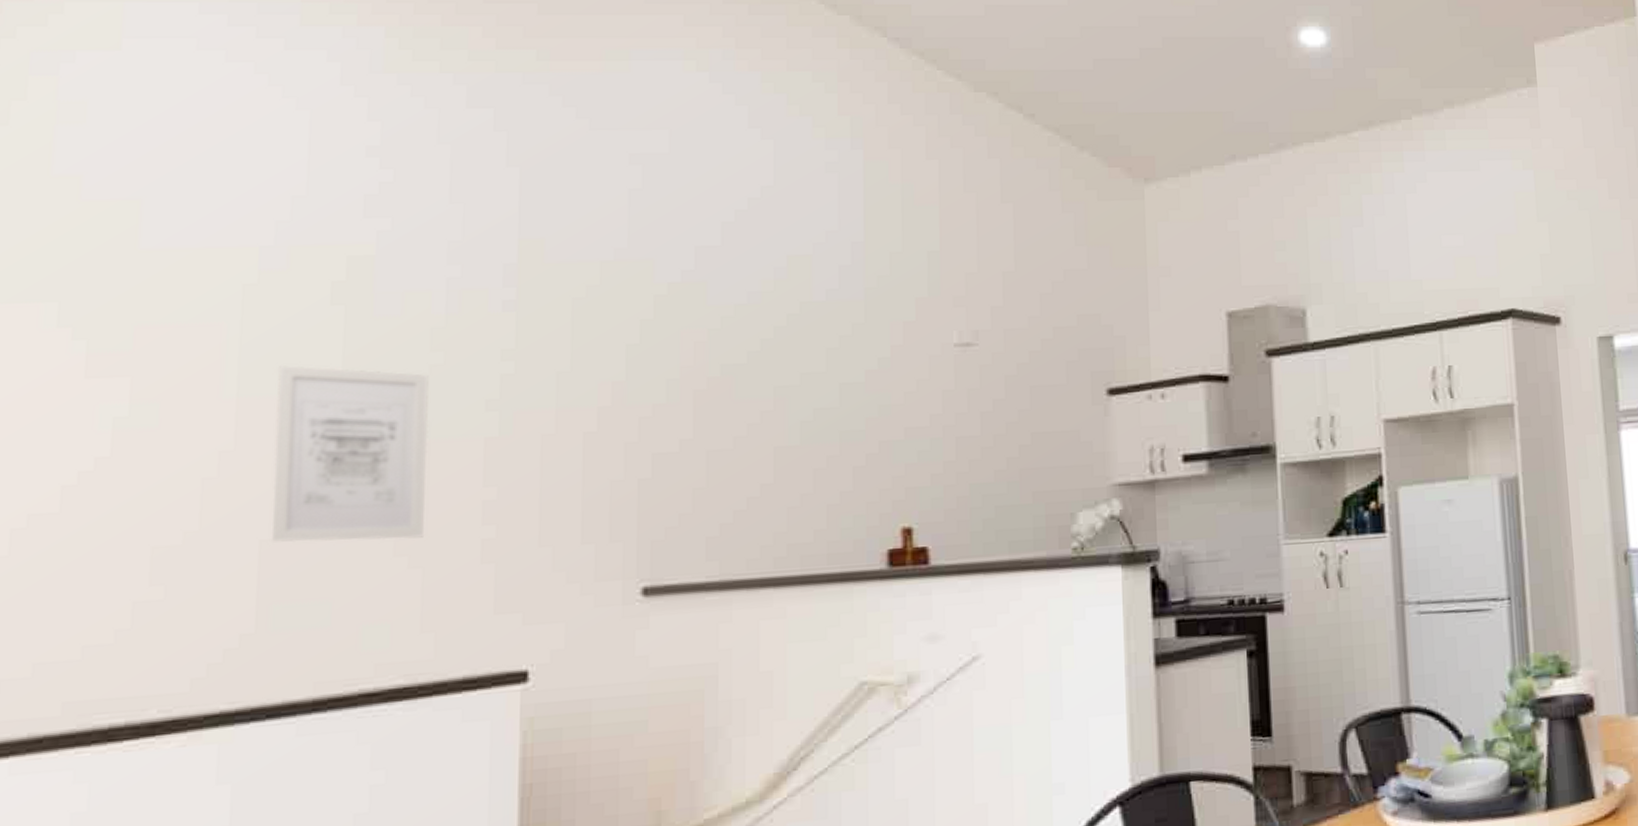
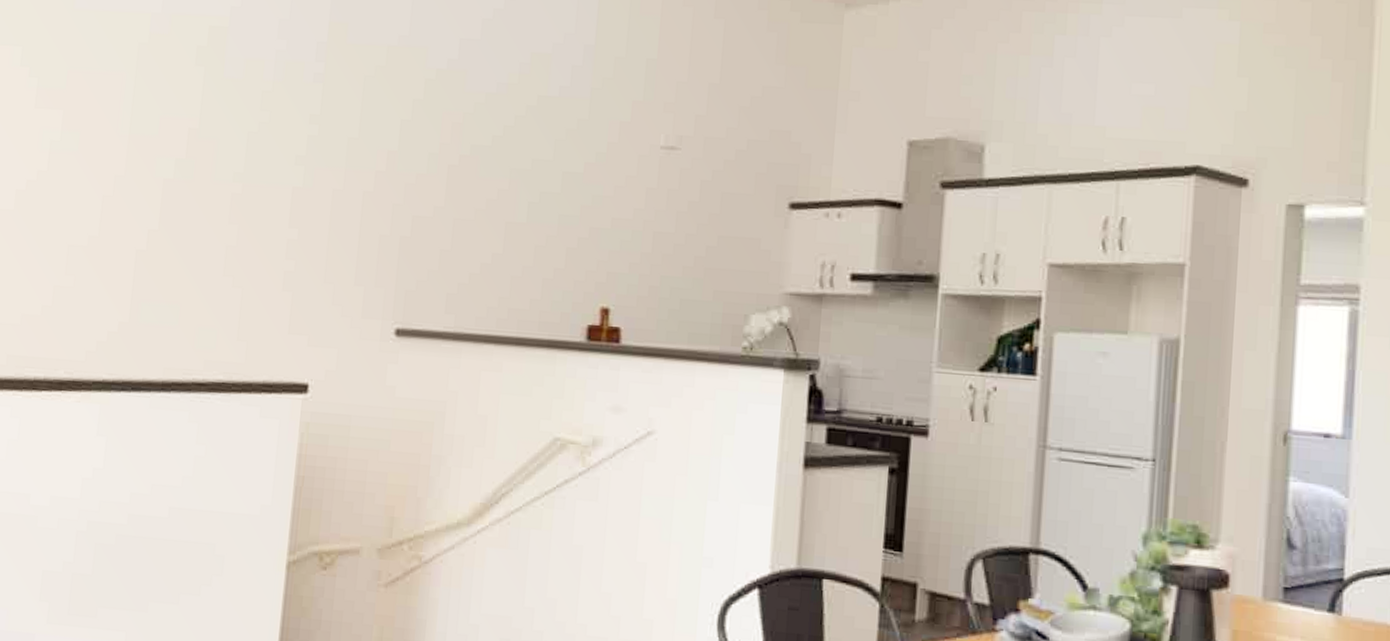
wall art: present [272,365,429,543] -> none [144,112,258,263]

